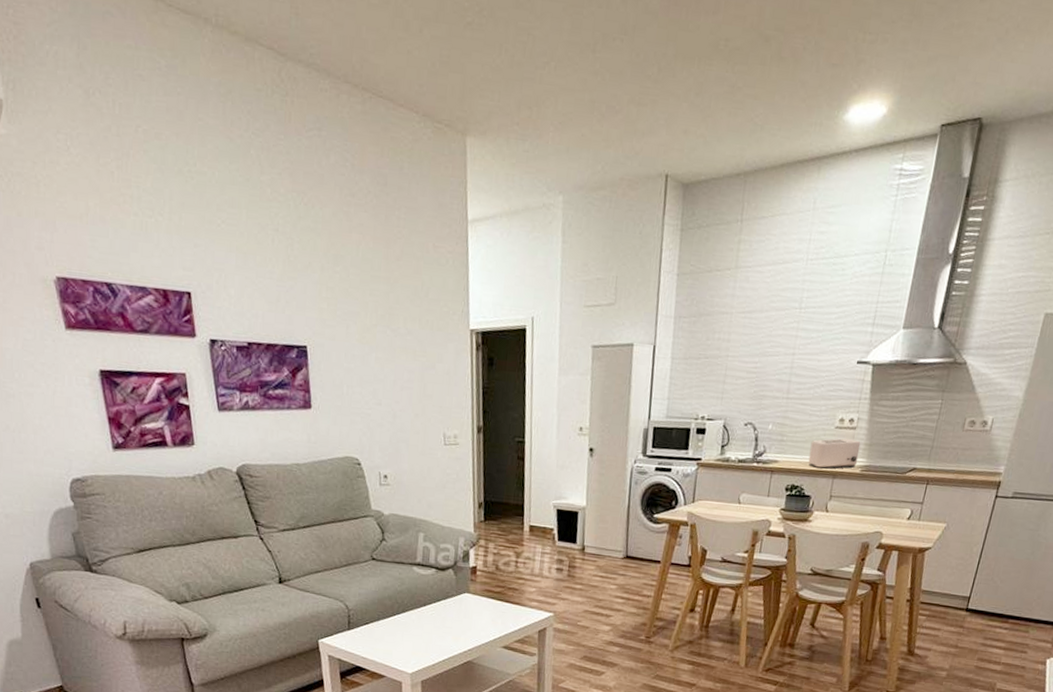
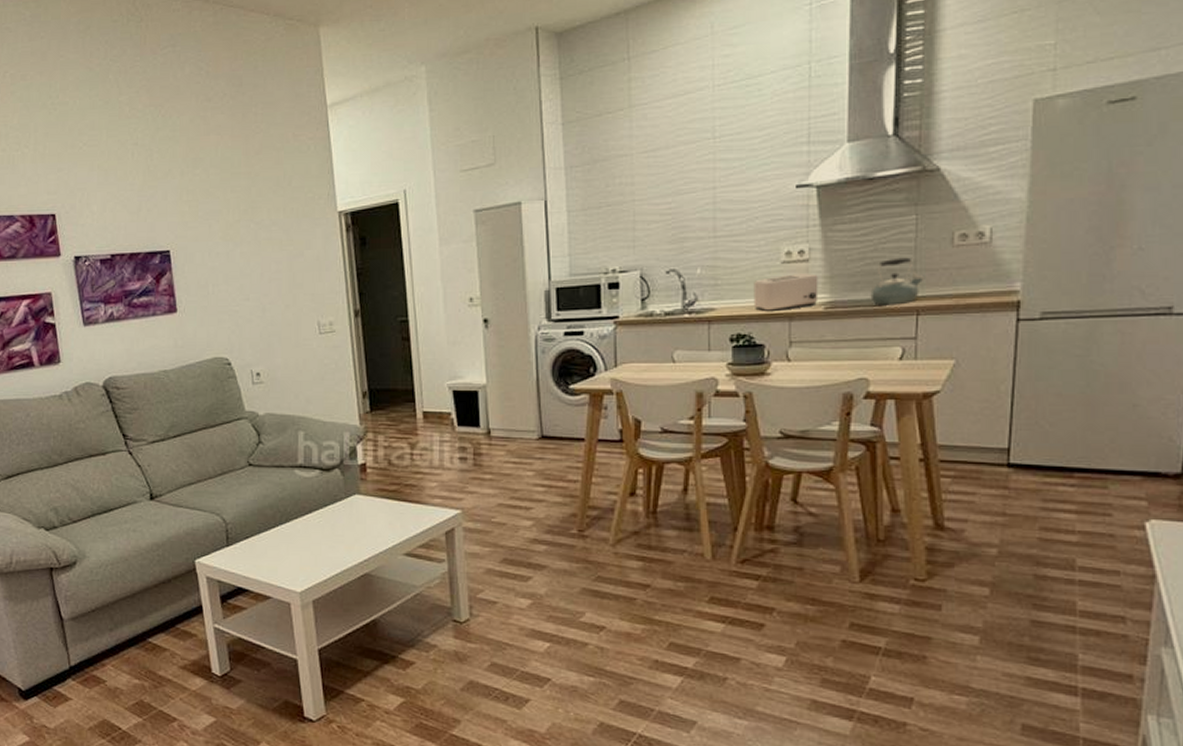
kettle: none [895,434,938,475] -> present [870,257,924,305]

